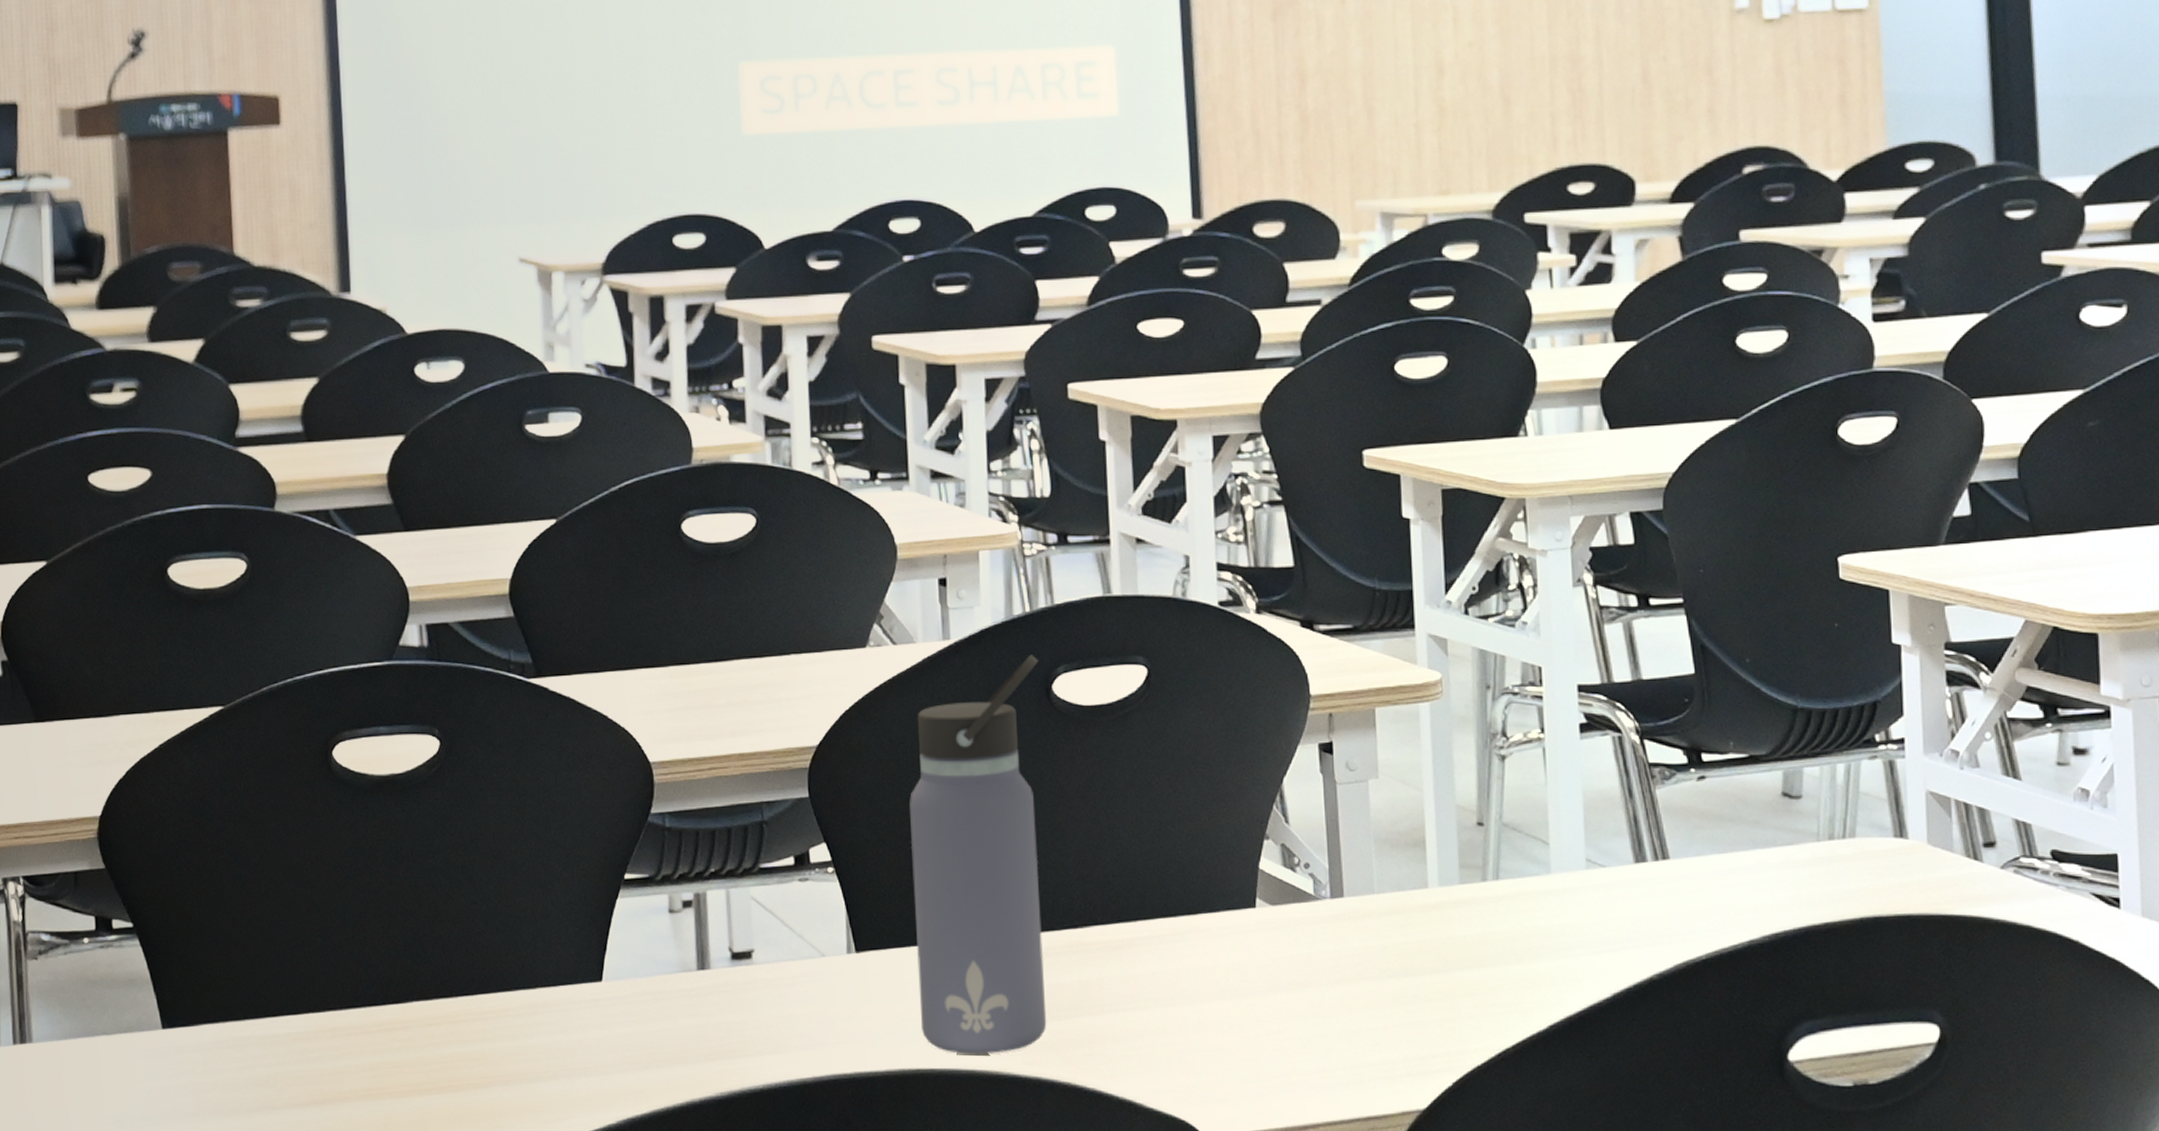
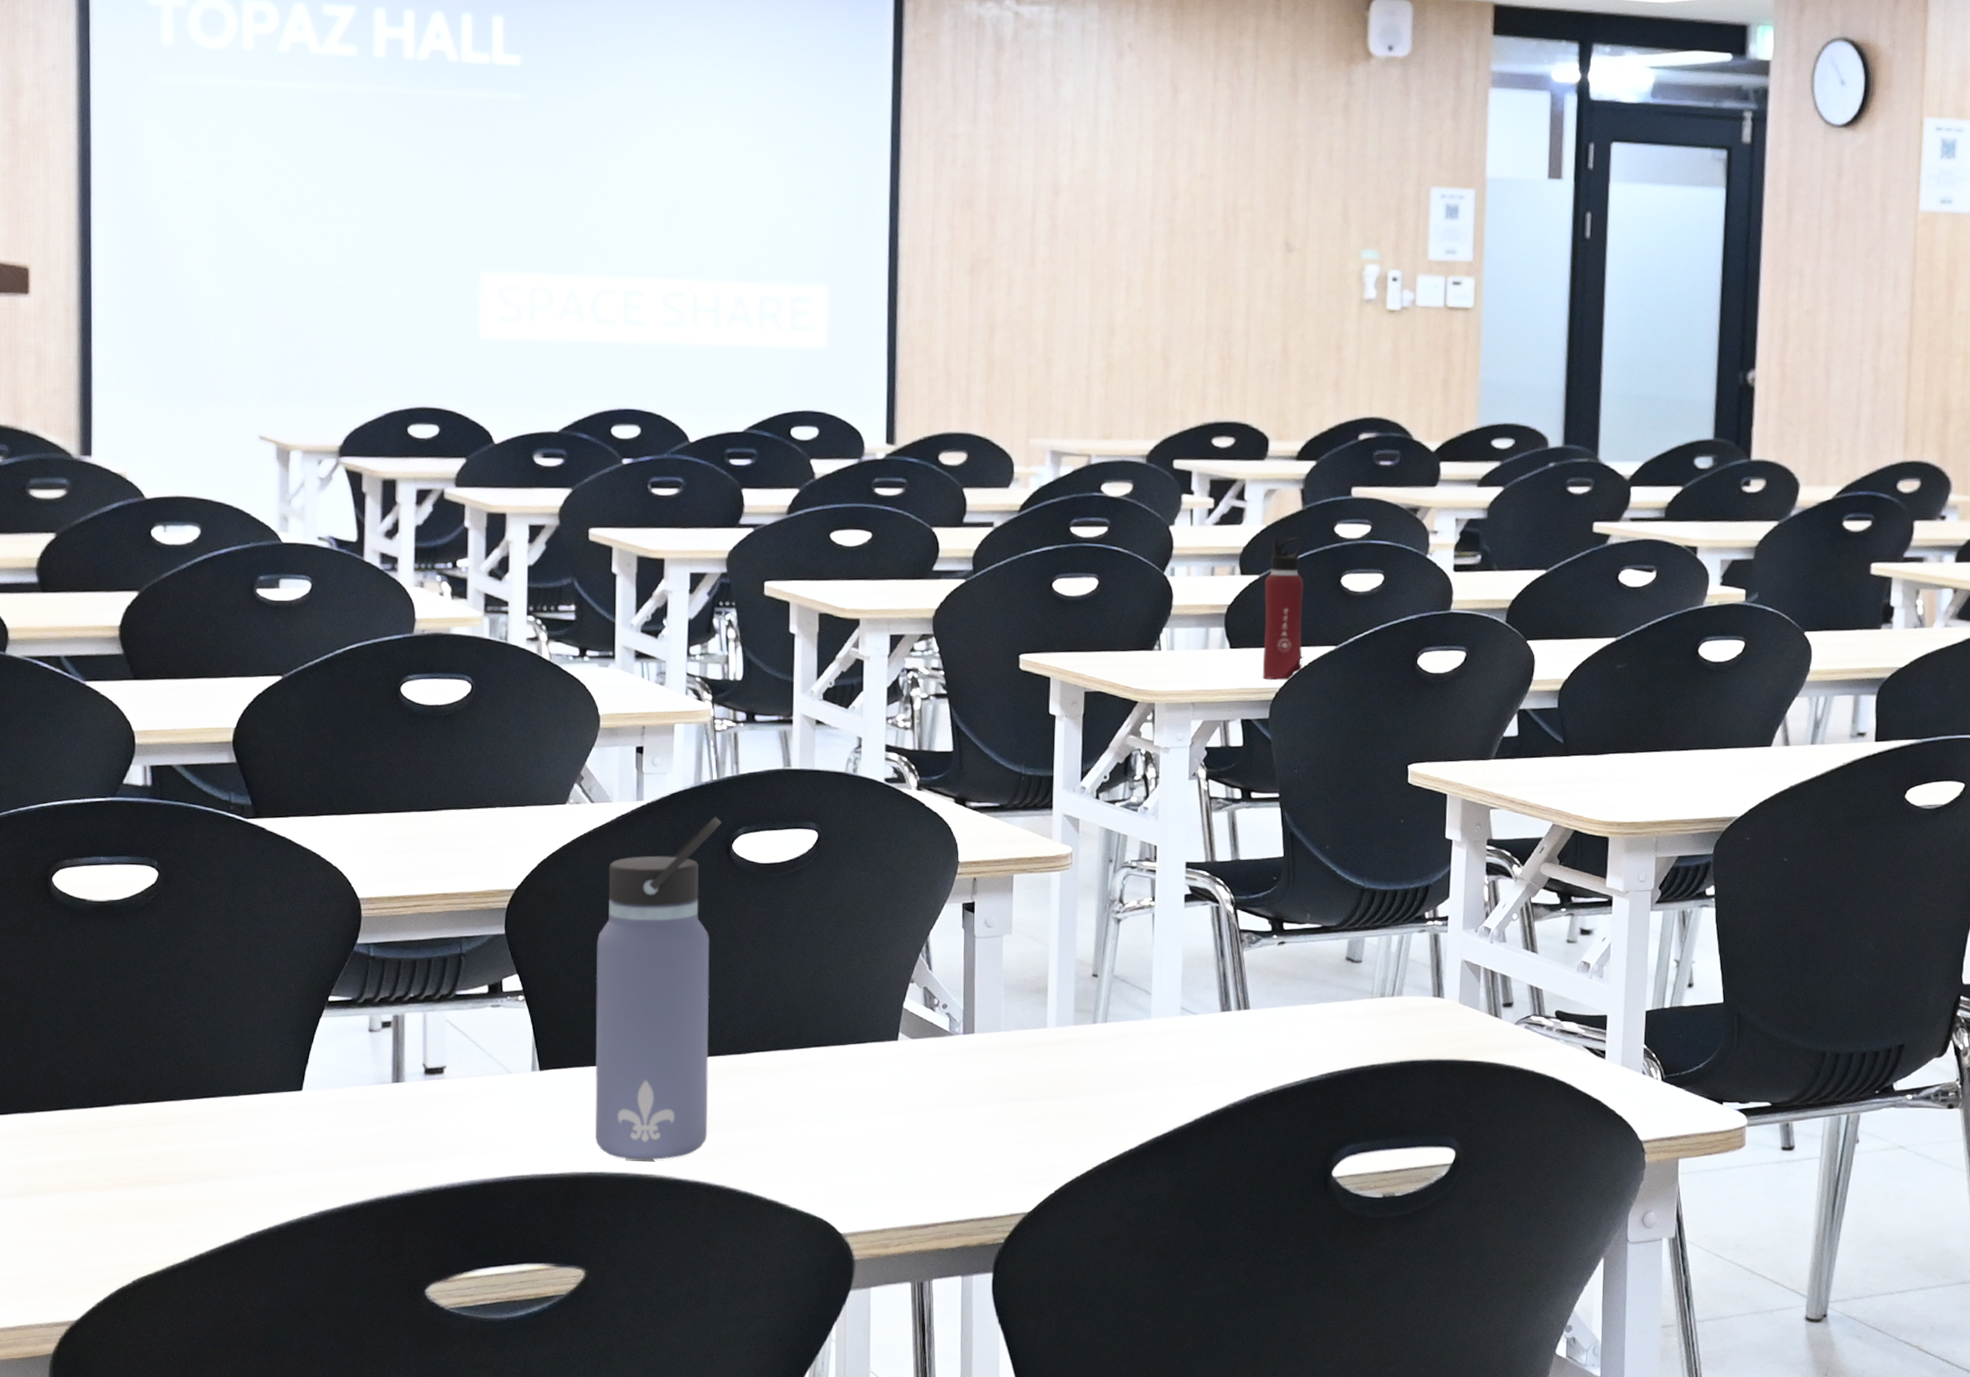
water bottle: none [1644,293,1699,464] -> present [1262,537,1305,681]

